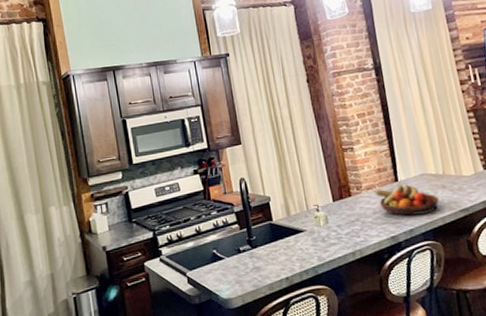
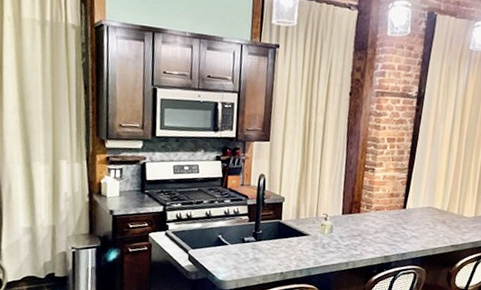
fruit bowl: present [374,184,439,216] -> none [382,211,436,243]

